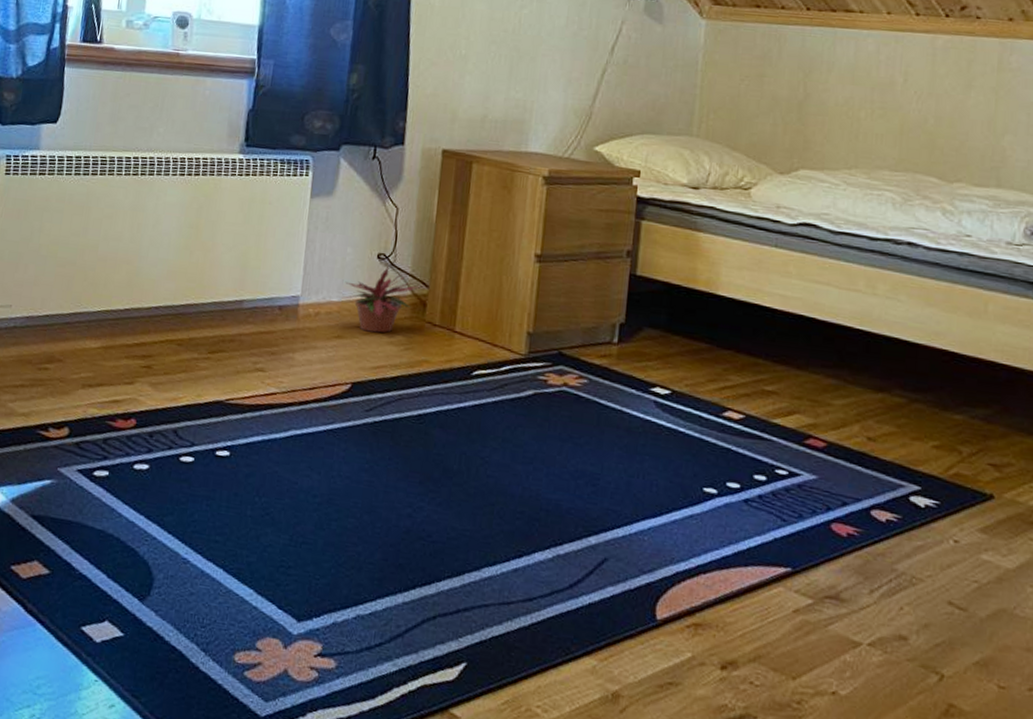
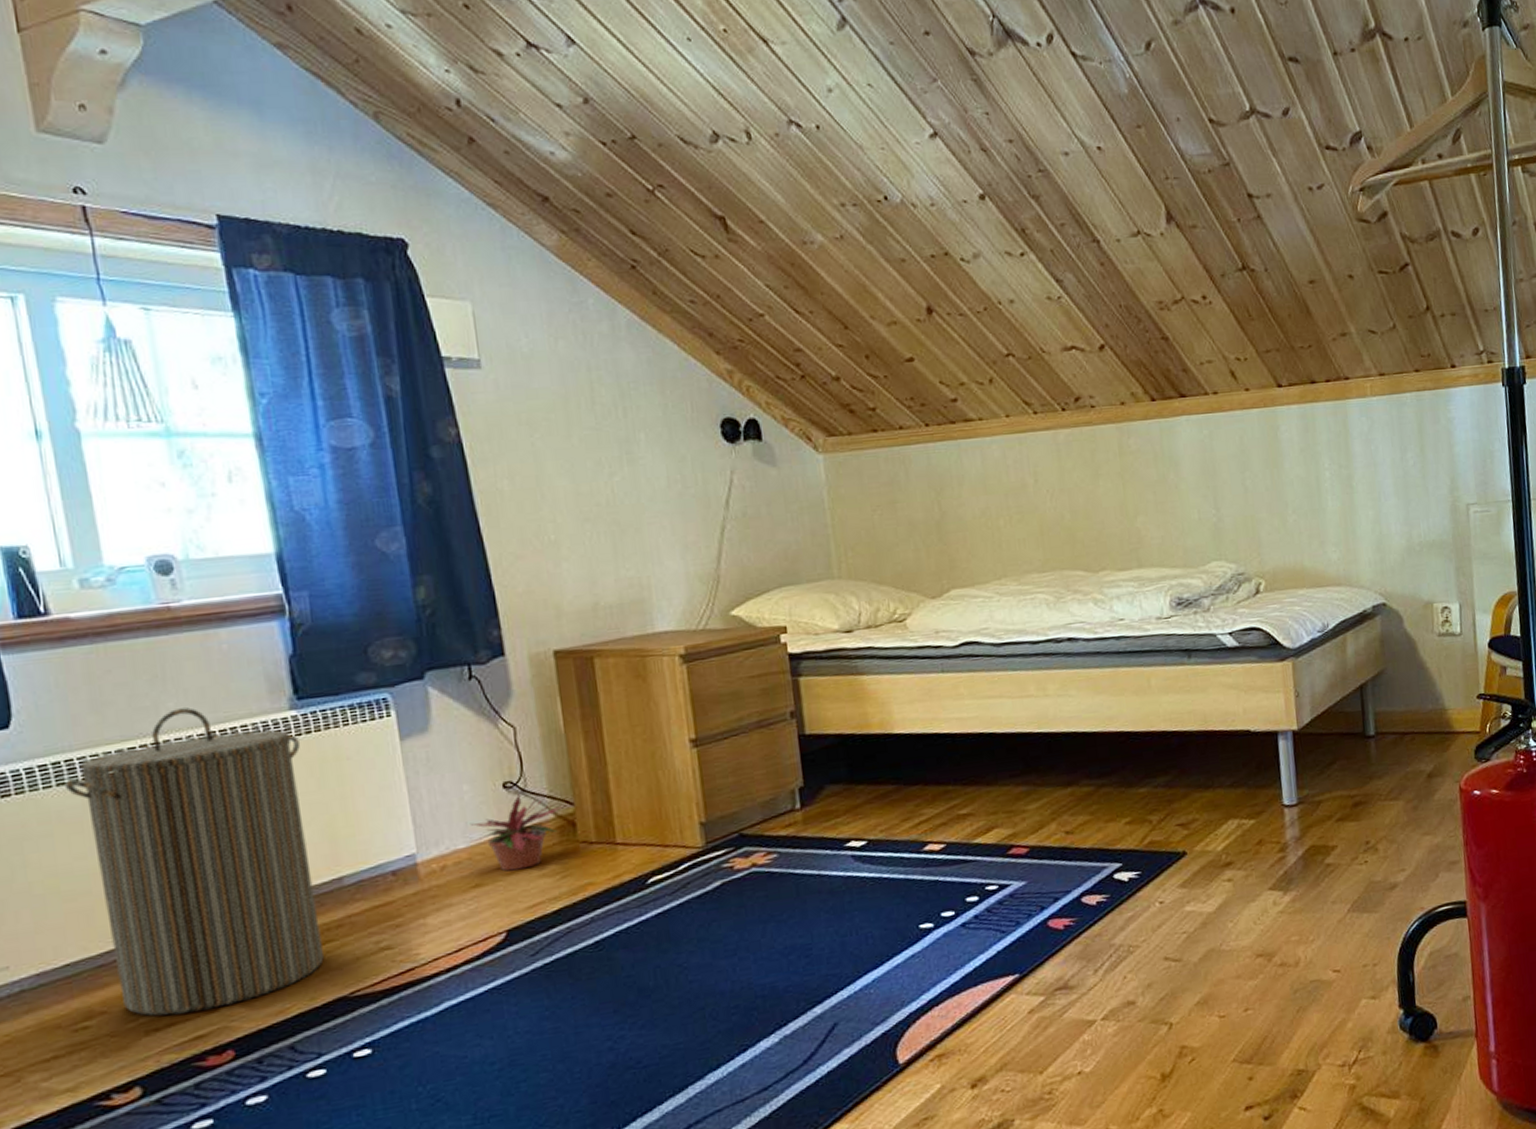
laundry hamper: none [74,134,240,382] -> present [65,707,324,1016]

